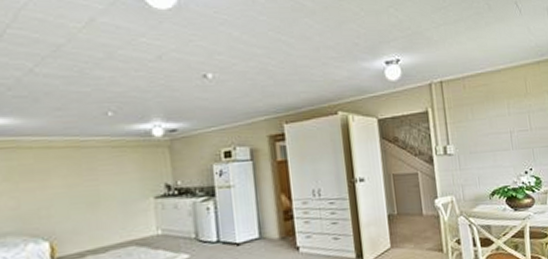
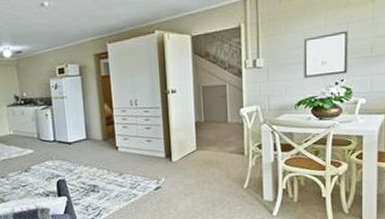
wall art: none [490,119,535,167] -> present [303,30,349,78]

